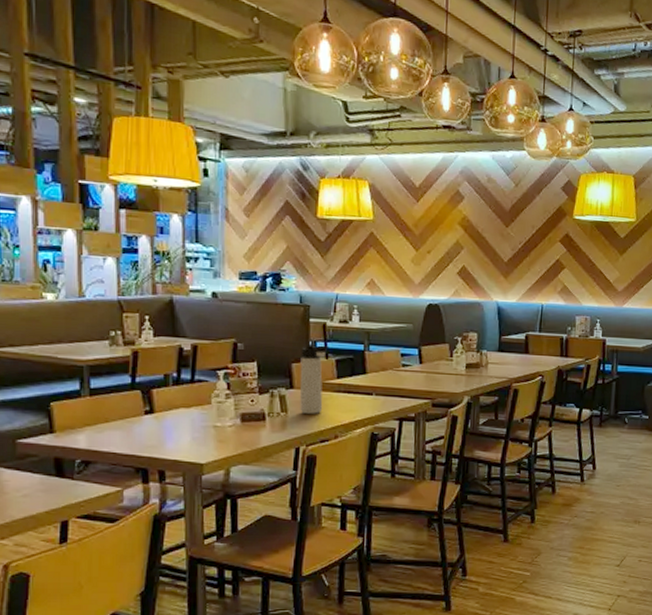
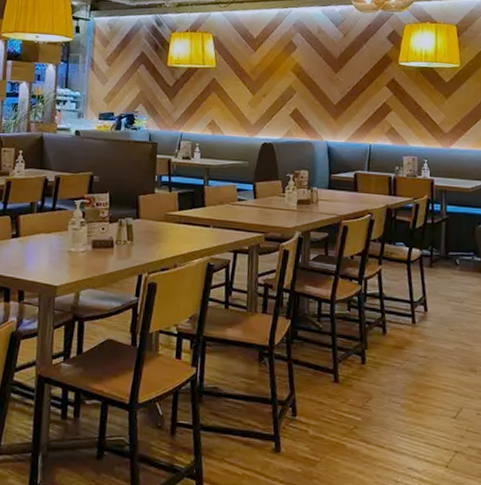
thermos bottle: present [300,344,328,414] -> none [144,178,172,244]

